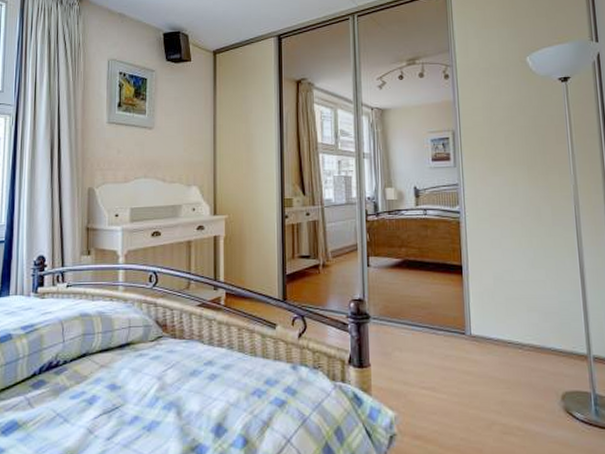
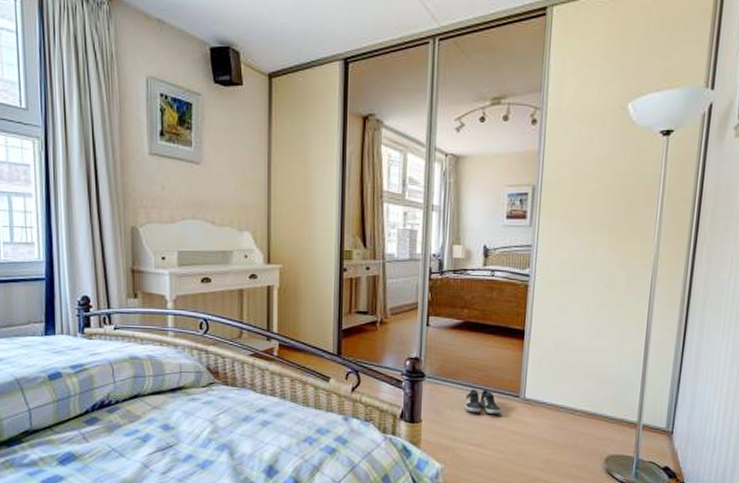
shoe: none [412,328,450,353] -> present [465,389,502,414]

